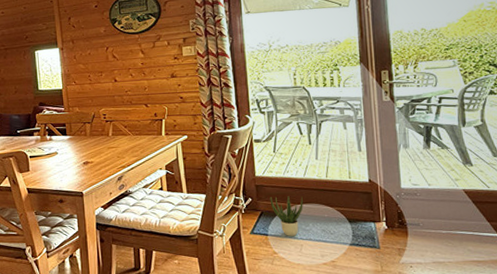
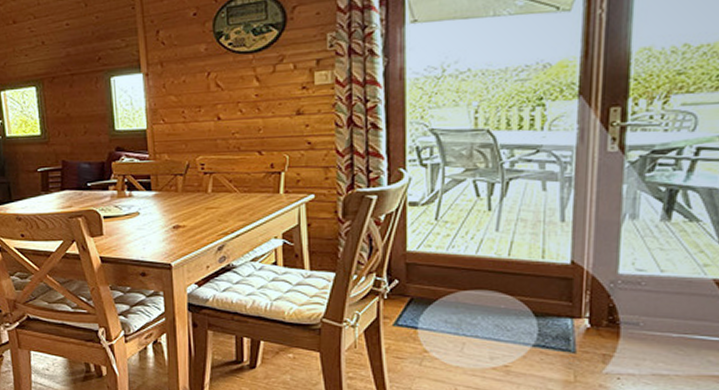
potted plant: present [270,196,303,236] -> none [424,279,471,331]

